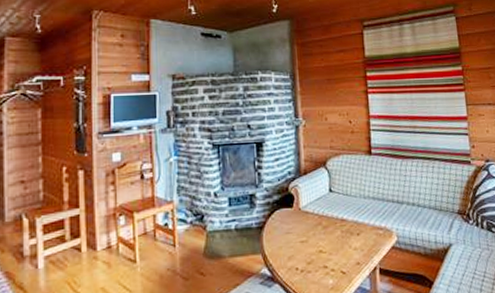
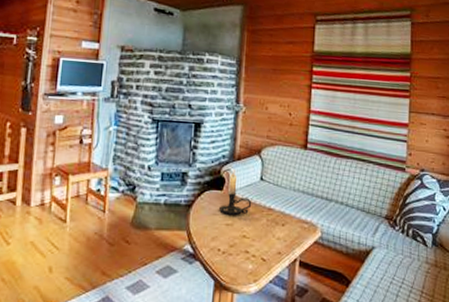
candle holder: none [291,184,324,232] -> present [218,168,252,215]

